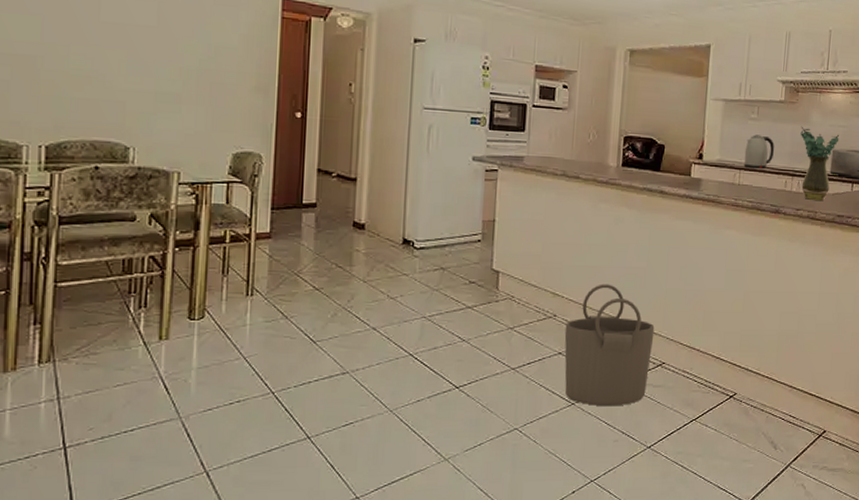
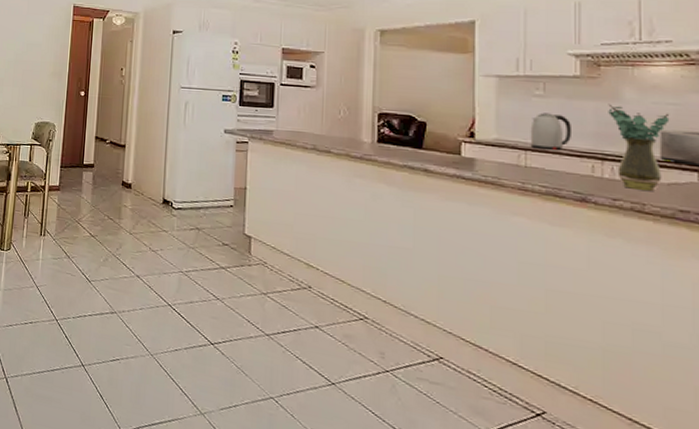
shopping bag: present [564,284,655,407] -> none [321,260,427,398]

